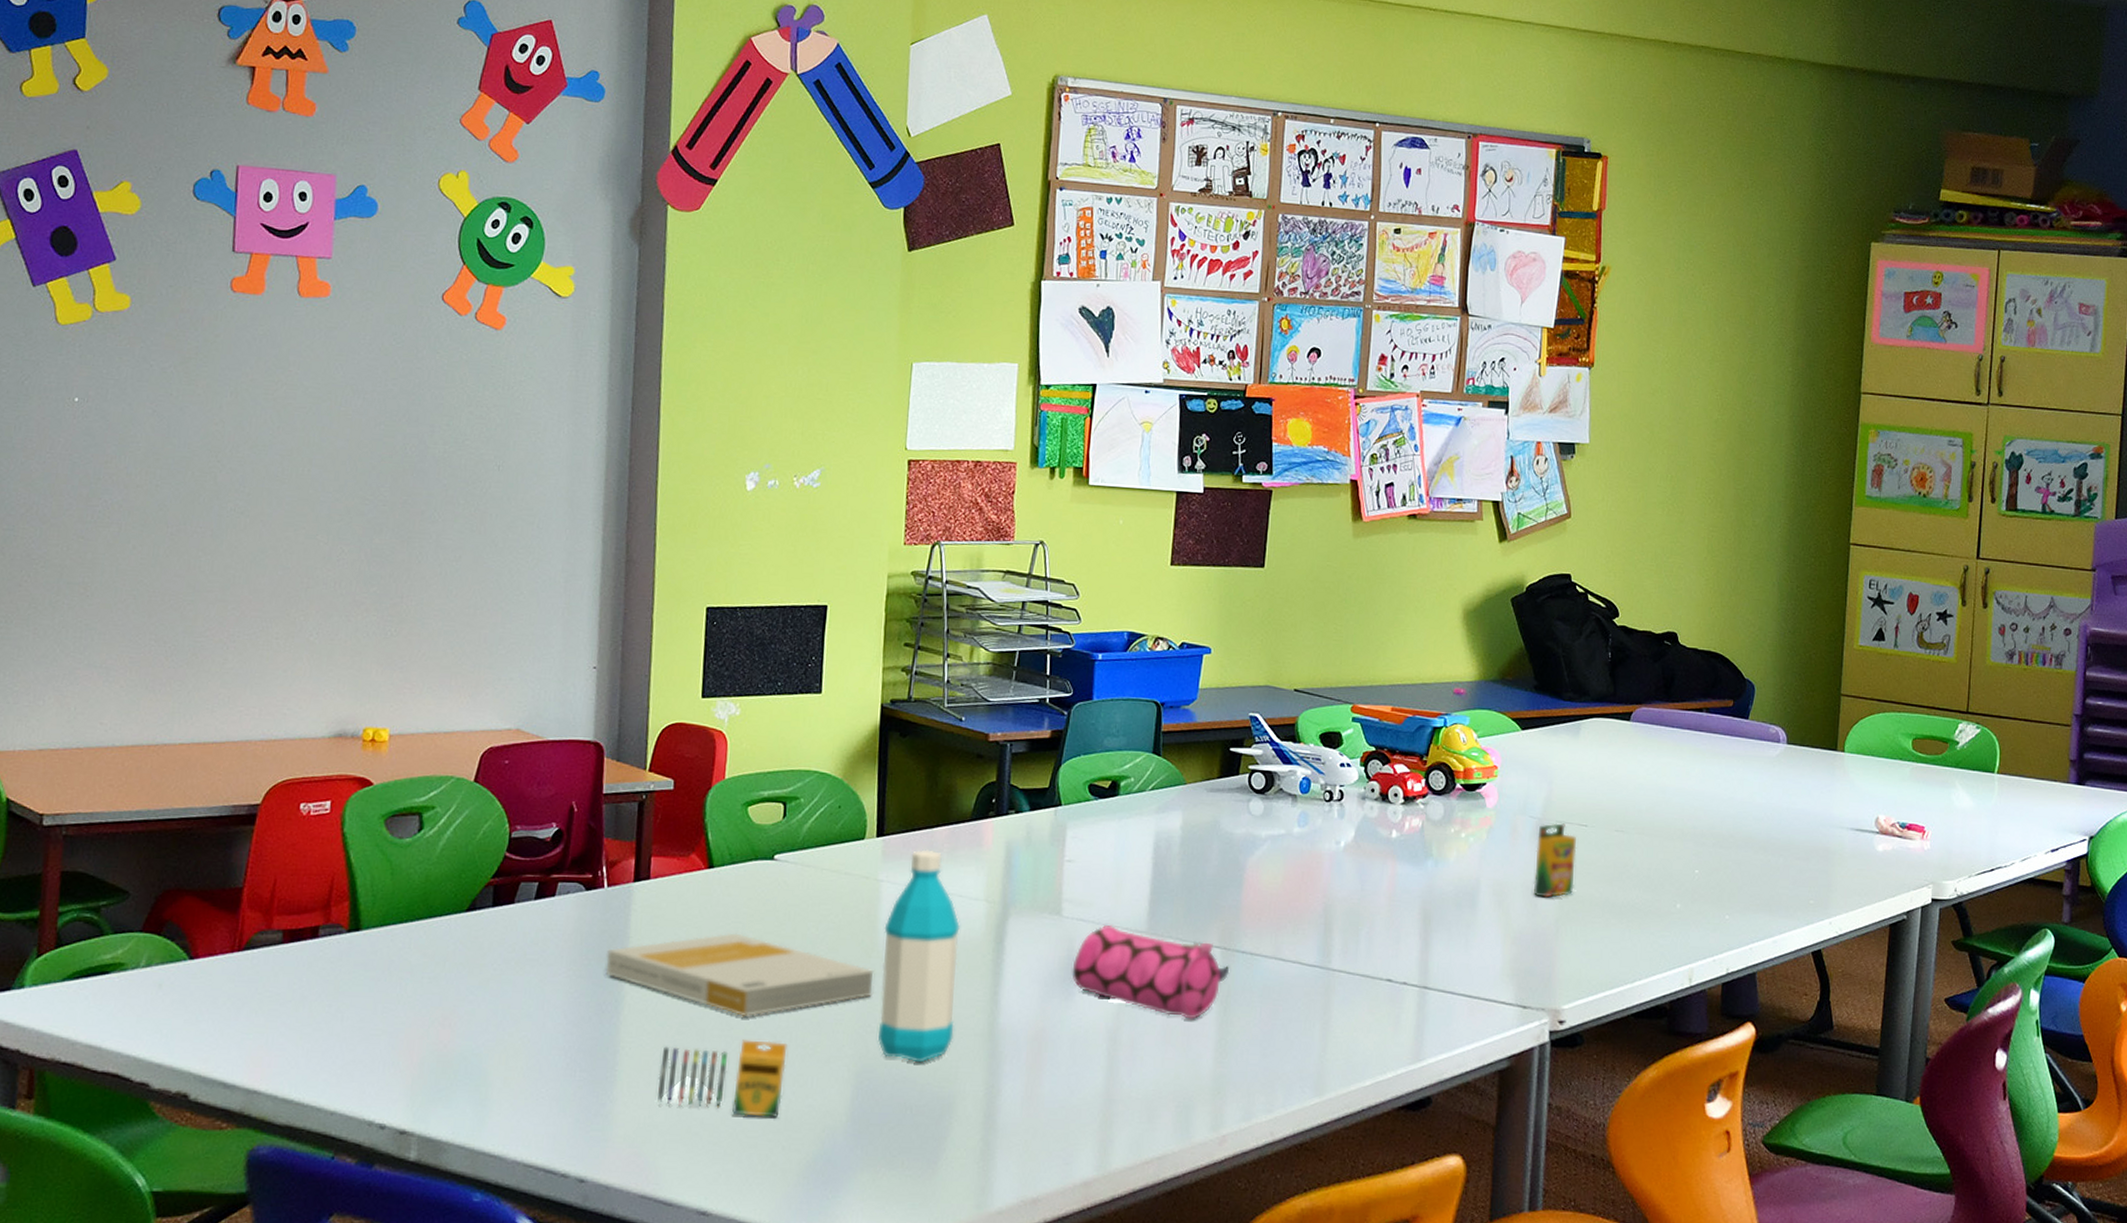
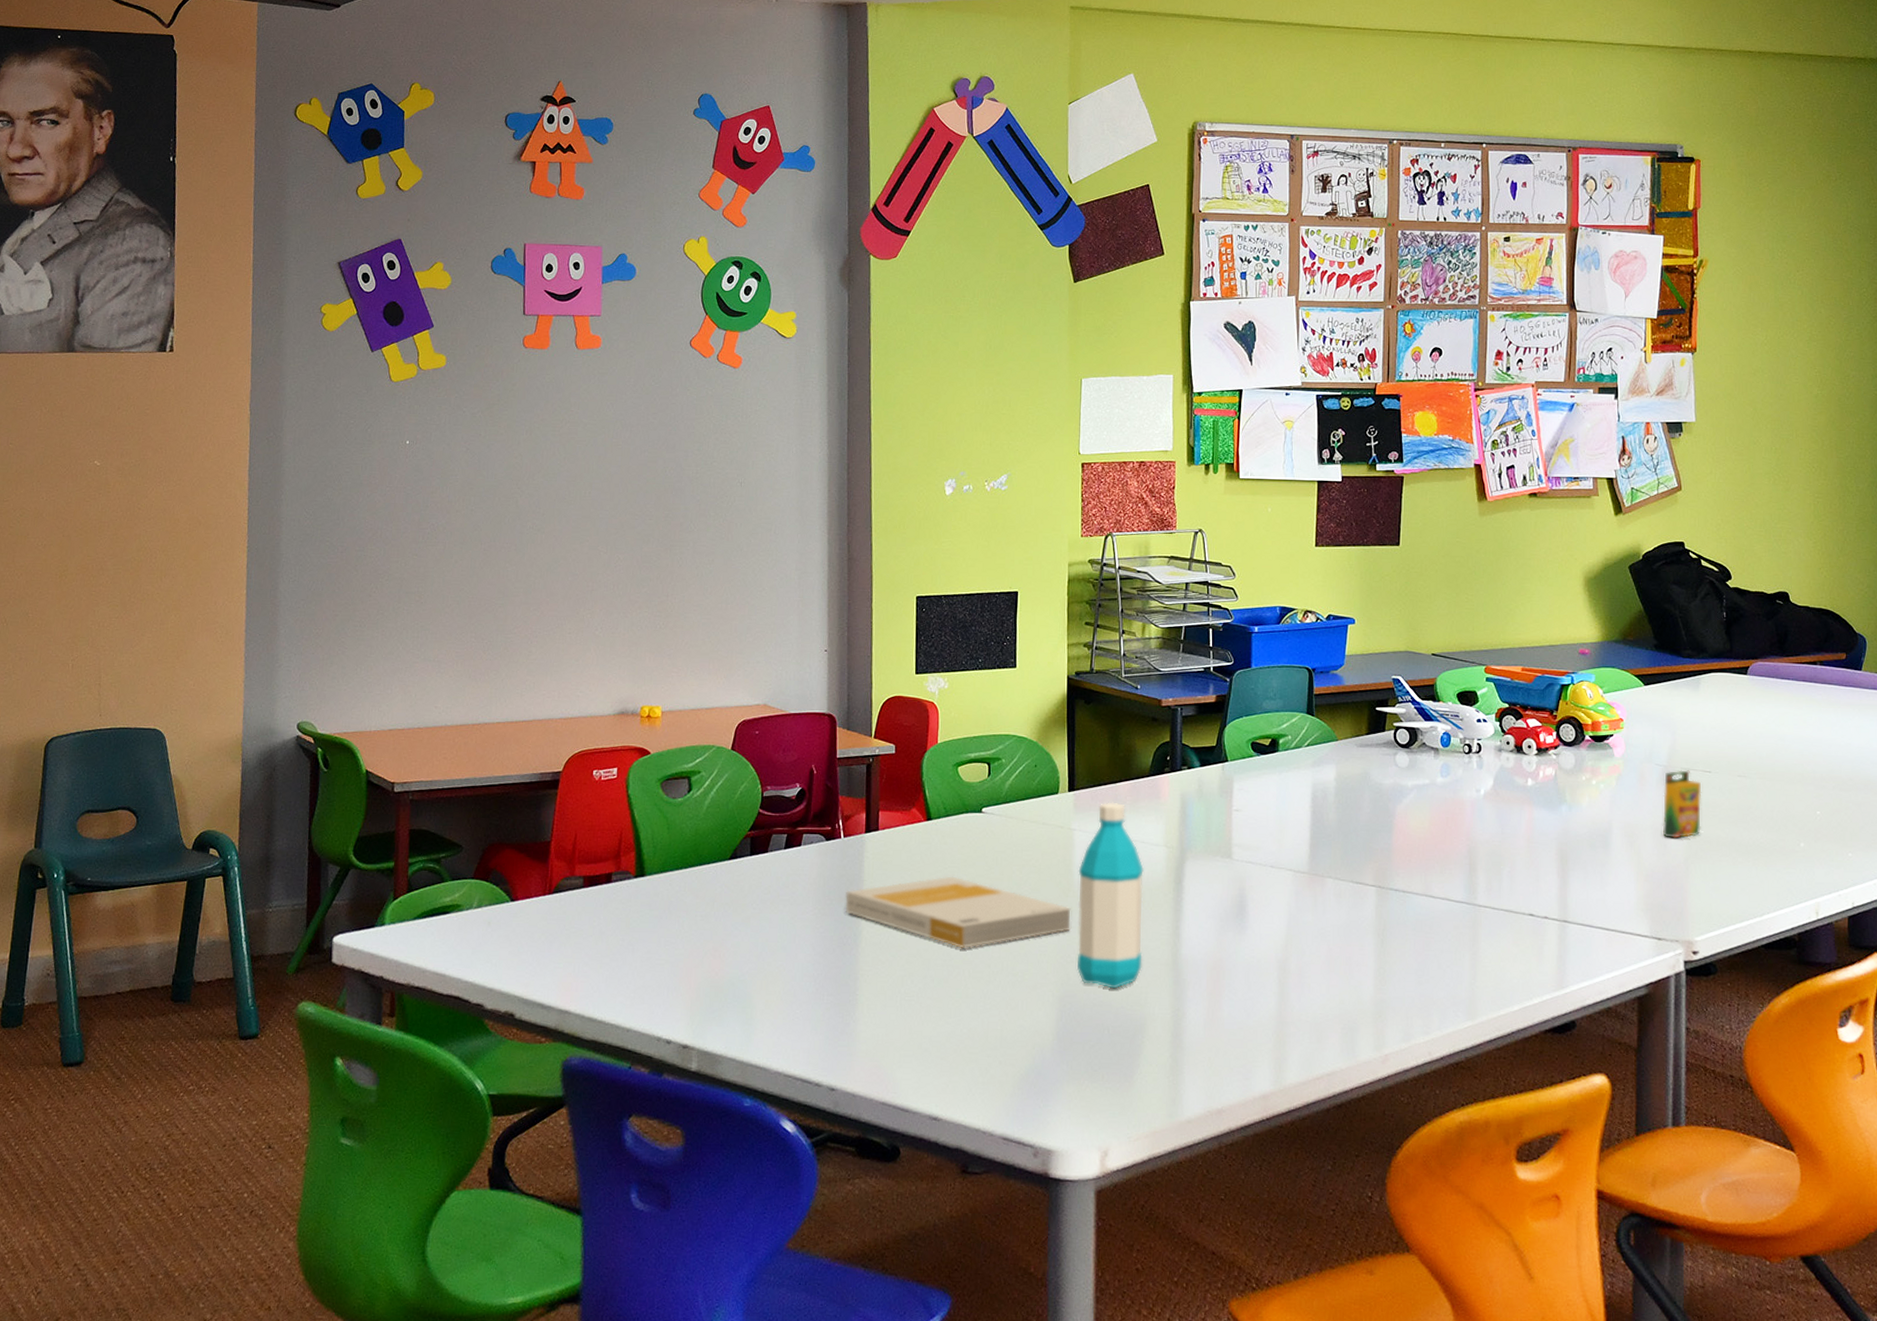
crayon: present [656,1039,788,1119] -> none [892,968,1000,1037]
pencil case: present [1071,924,1230,1019] -> none [1243,866,1385,950]

